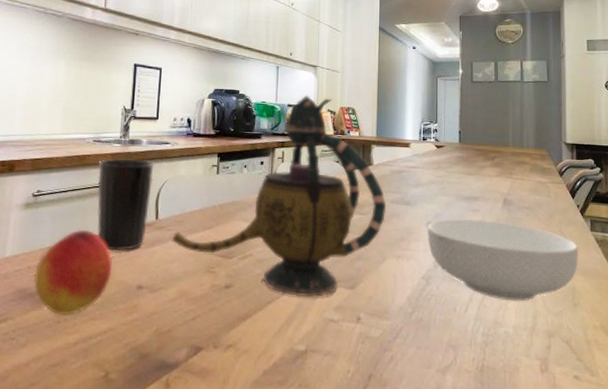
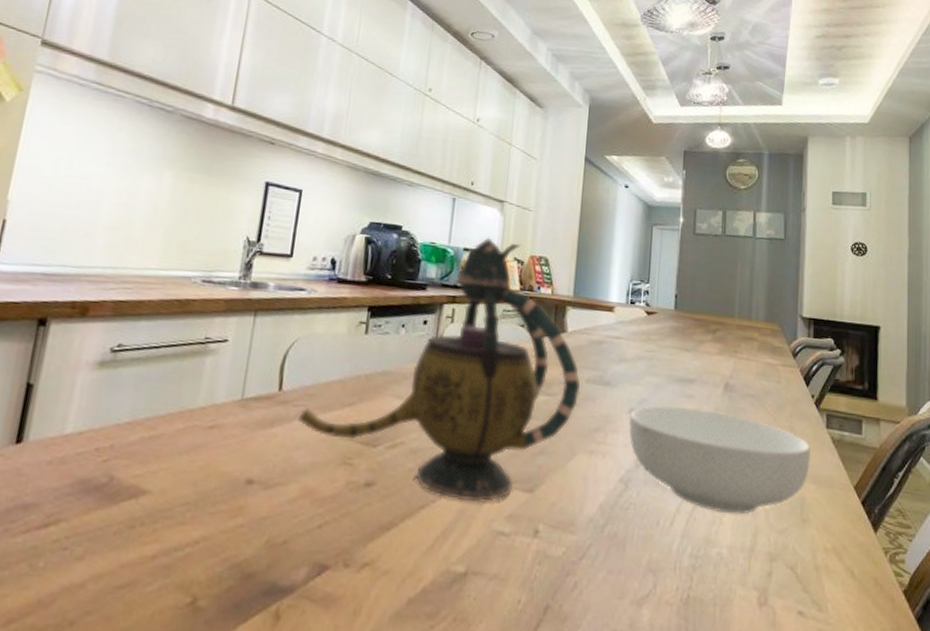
peach: present [33,229,113,315] -> none [101,399,216,518]
cup: present [96,159,154,251] -> none [196,307,283,432]

